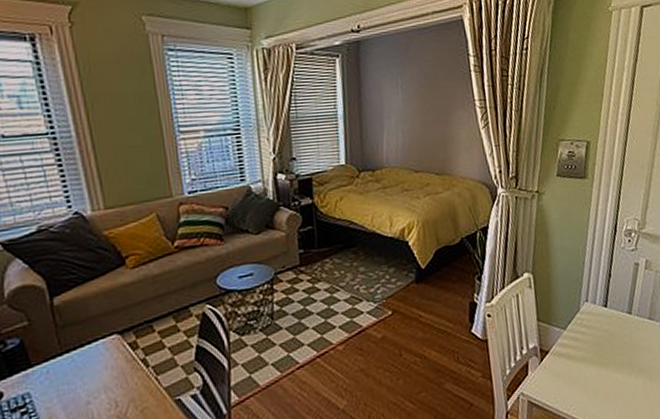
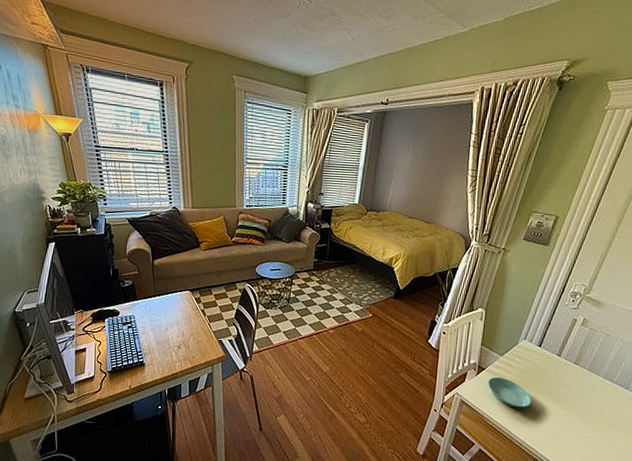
saucer: none [555,358,612,394] -> present [487,376,531,408]

